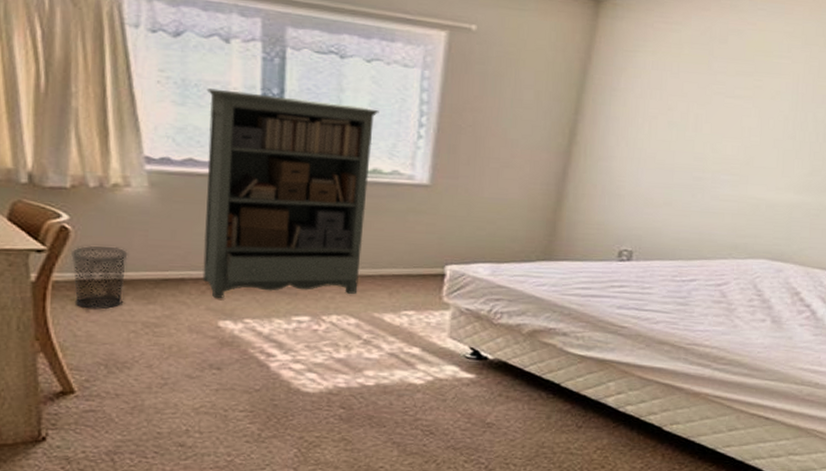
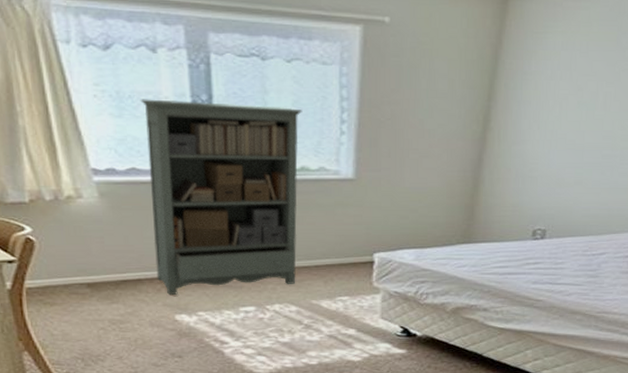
waste bin: present [70,245,128,310] -> none [37,254,90,311]

